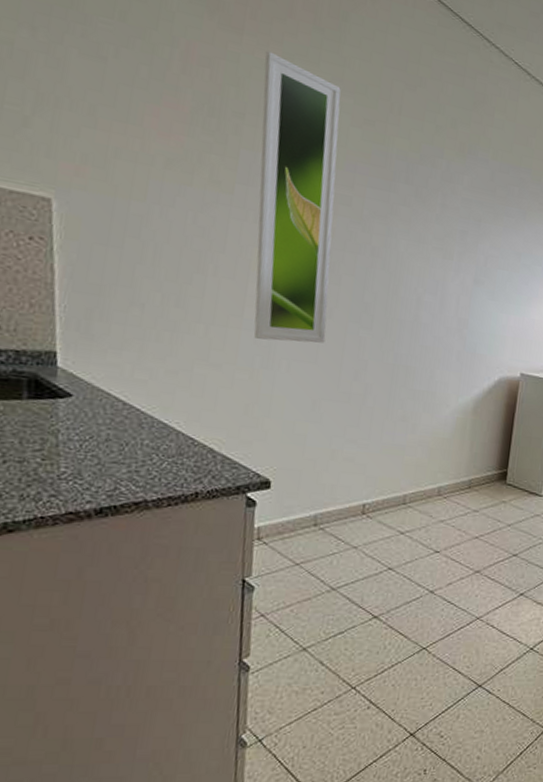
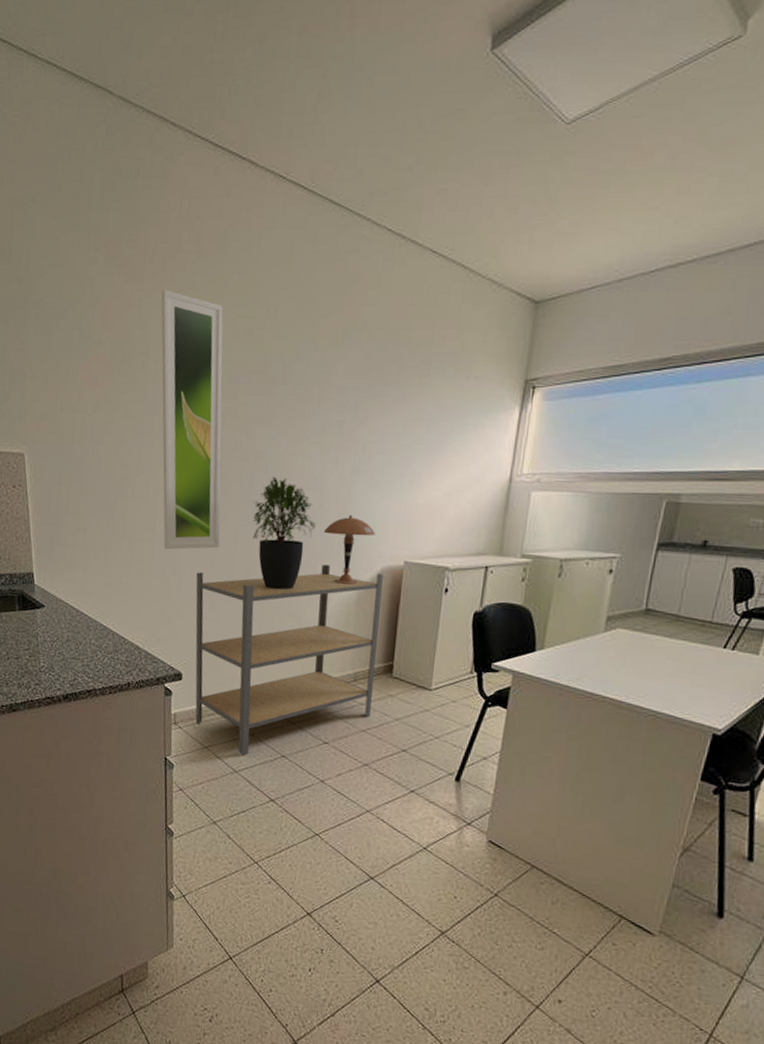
shelving unit: none [285,367,501,571] -> present [195,564,384,755]
potted plant: none [364,275,435,394] -> present [252,476,316,590]
table lamp: none [442,323,494,393] -> present [323,514,375,585]

